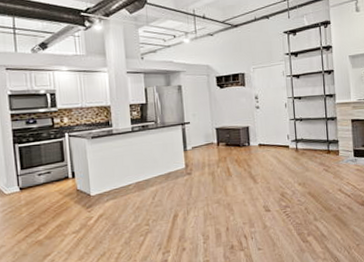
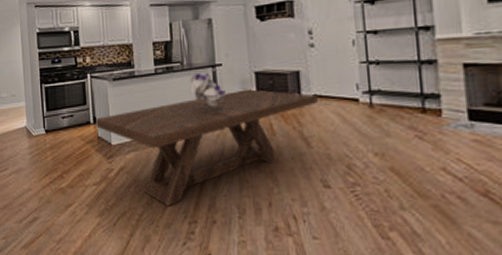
dining table: none [75,142,262,243] -> present [96,89,318,207]
bouquet: none [163,129,194,157] -> present [189,72,227,107]

